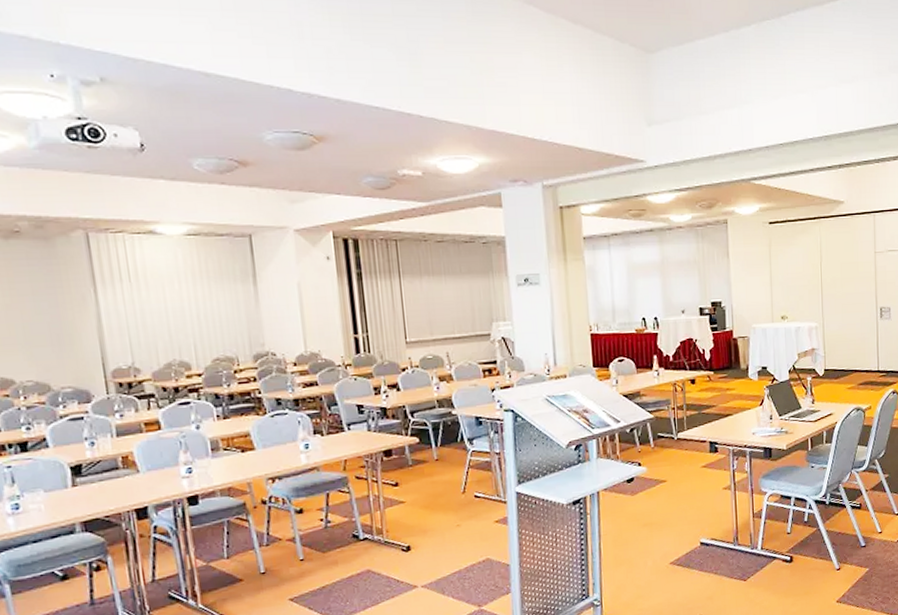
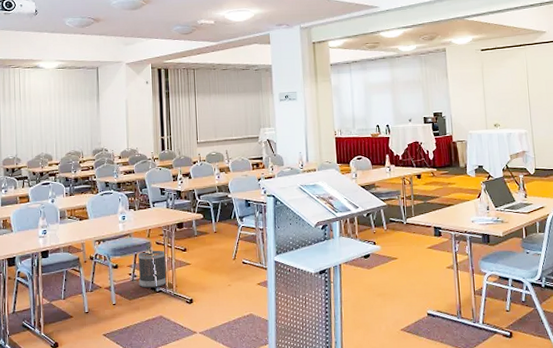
wastebasket: none [330,486,374,536] -> present [137,250,167,288]

